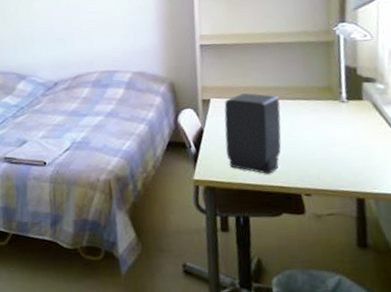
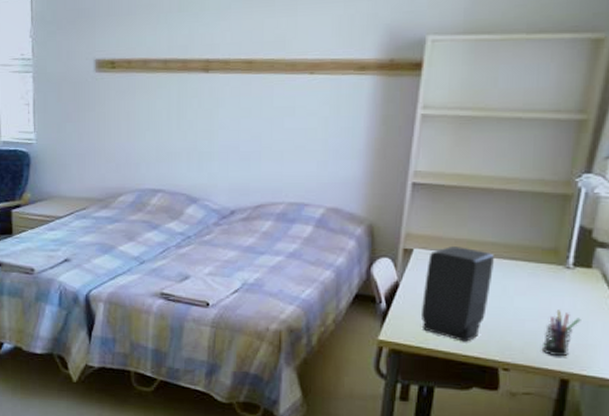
pen holder: none [334,138,364,179] -> present [541,310,581,357]

